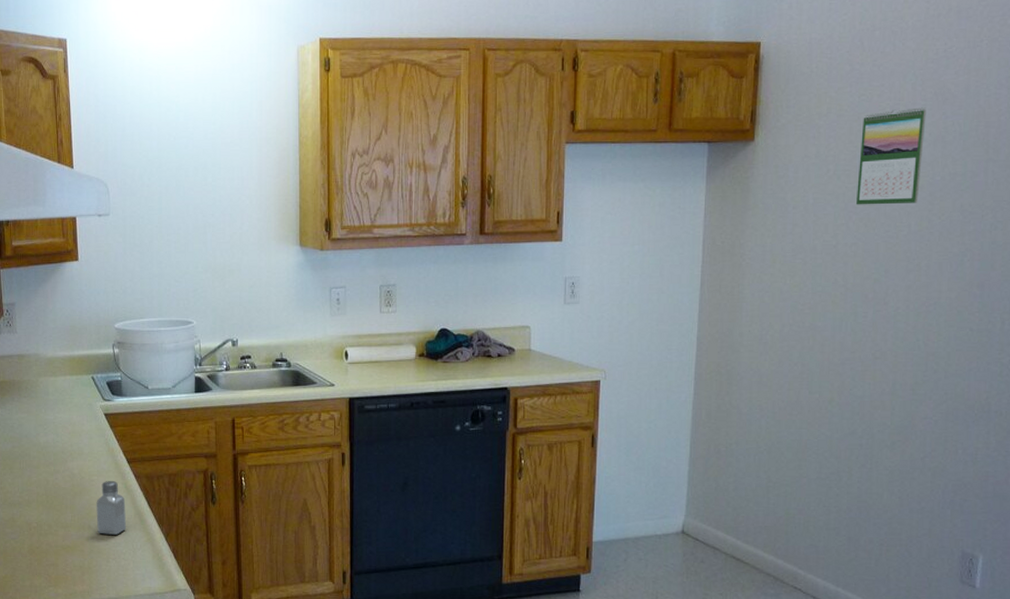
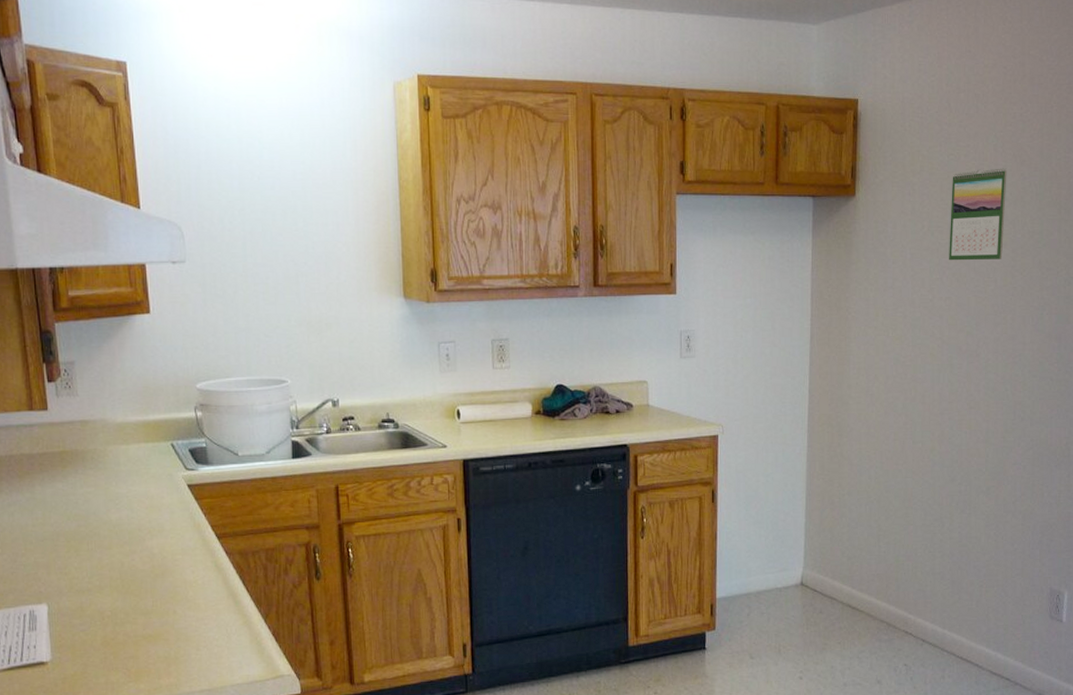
saltshaker: present [96,481,126,535] -> none [181,559,218,620]

